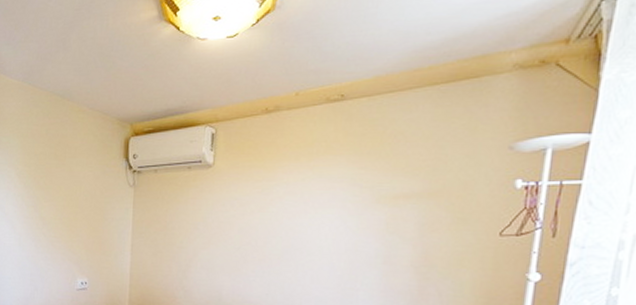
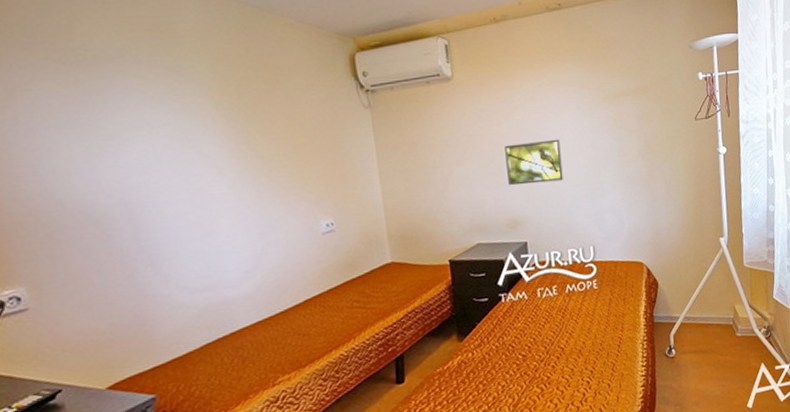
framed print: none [251,235,315,280] -> present [505,139,564,185]

